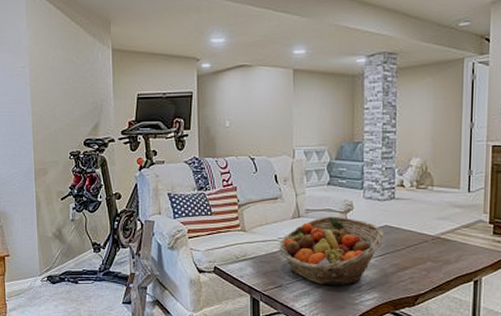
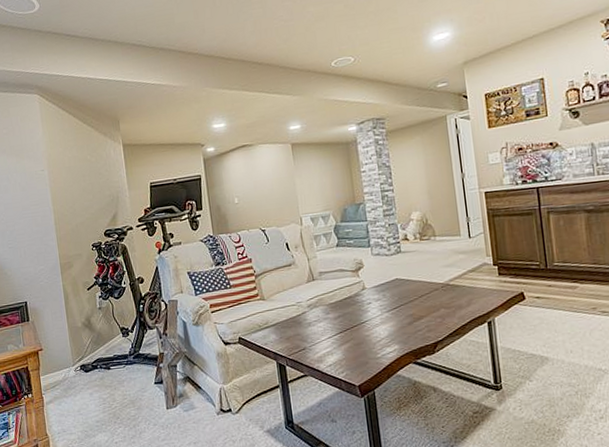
fruit basket: present [278,216,384,285] -> none [298,275,397,343]

